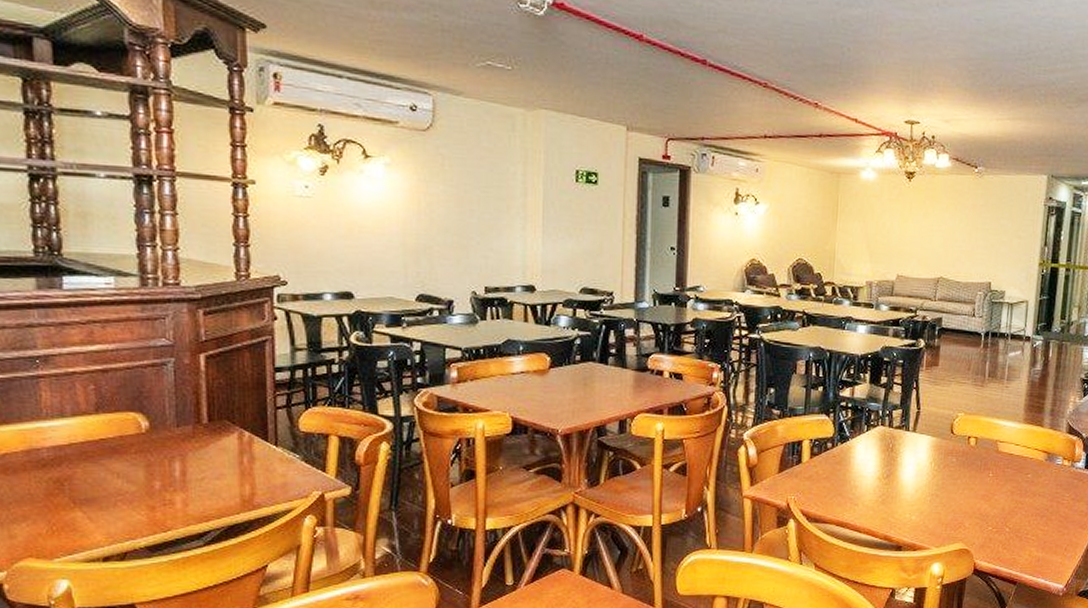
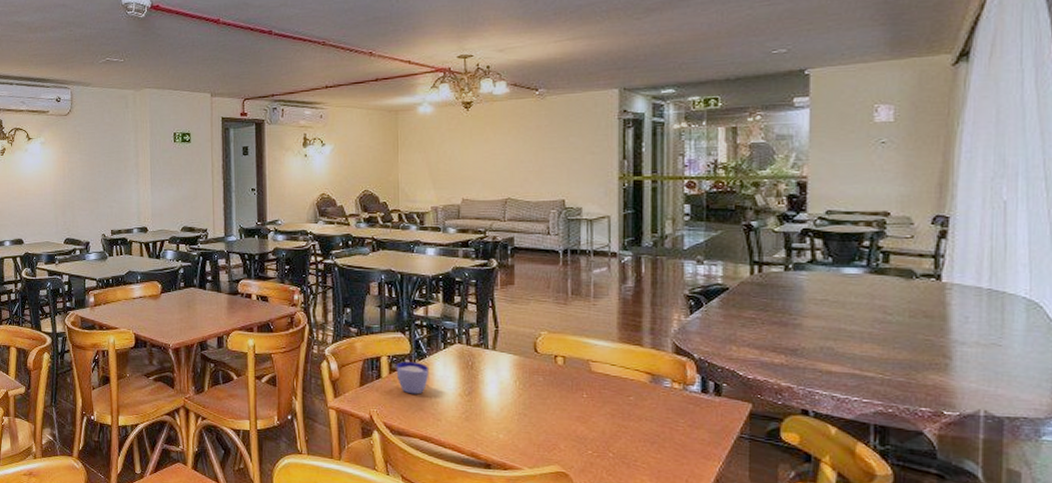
cup: none [817,445,851,479] -> present [396,361,430,395]

